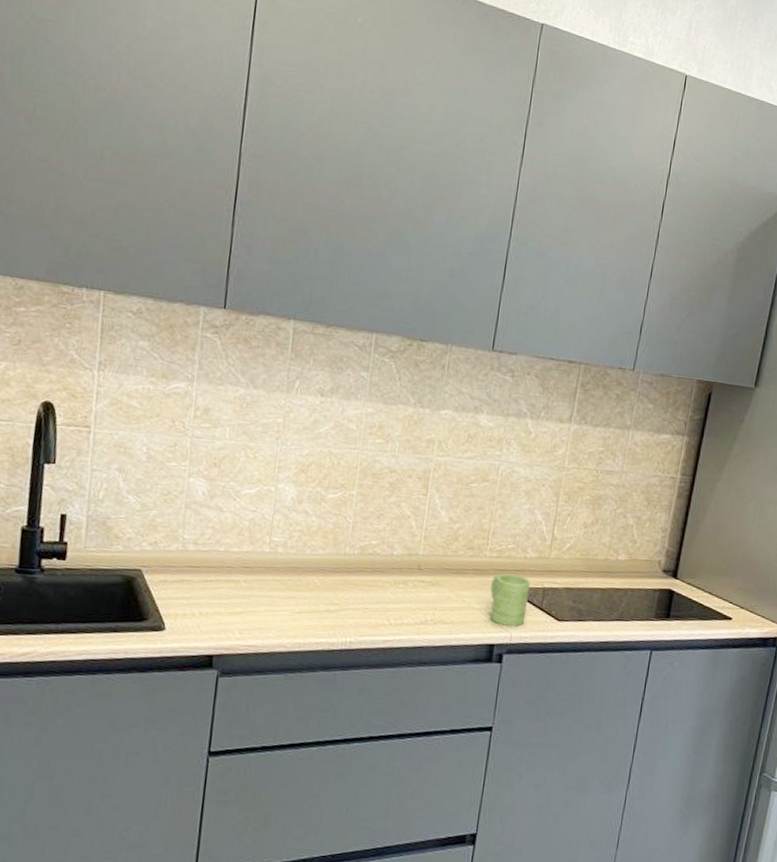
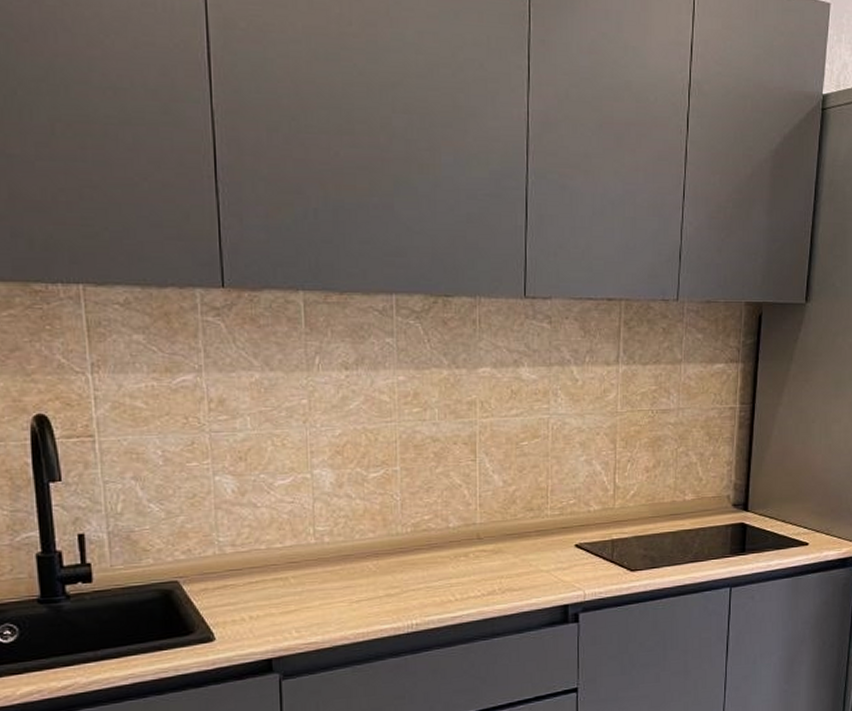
mug: present [490,573,531,627] -> none [557,529,598,584]

